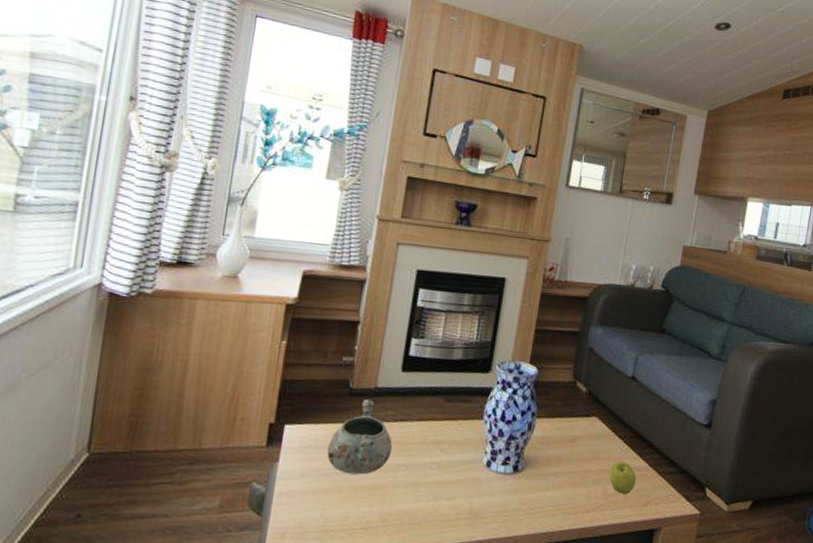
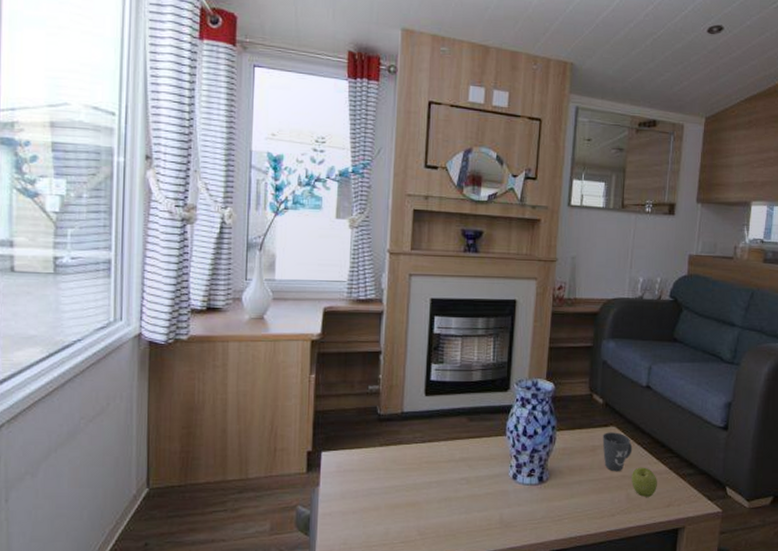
decorative bowl: present [327,399,393,475] -> none [363,424,423,493]
mug: none [582,422,614,466] -> present [602,432,633,472]

